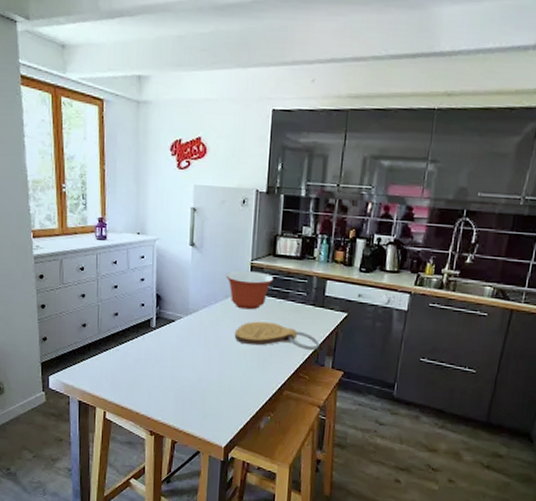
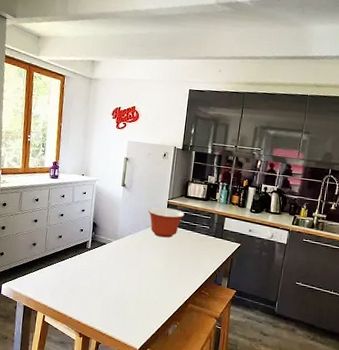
cutting board: present [234,321,320,351] -> none [152,247,218,273]

